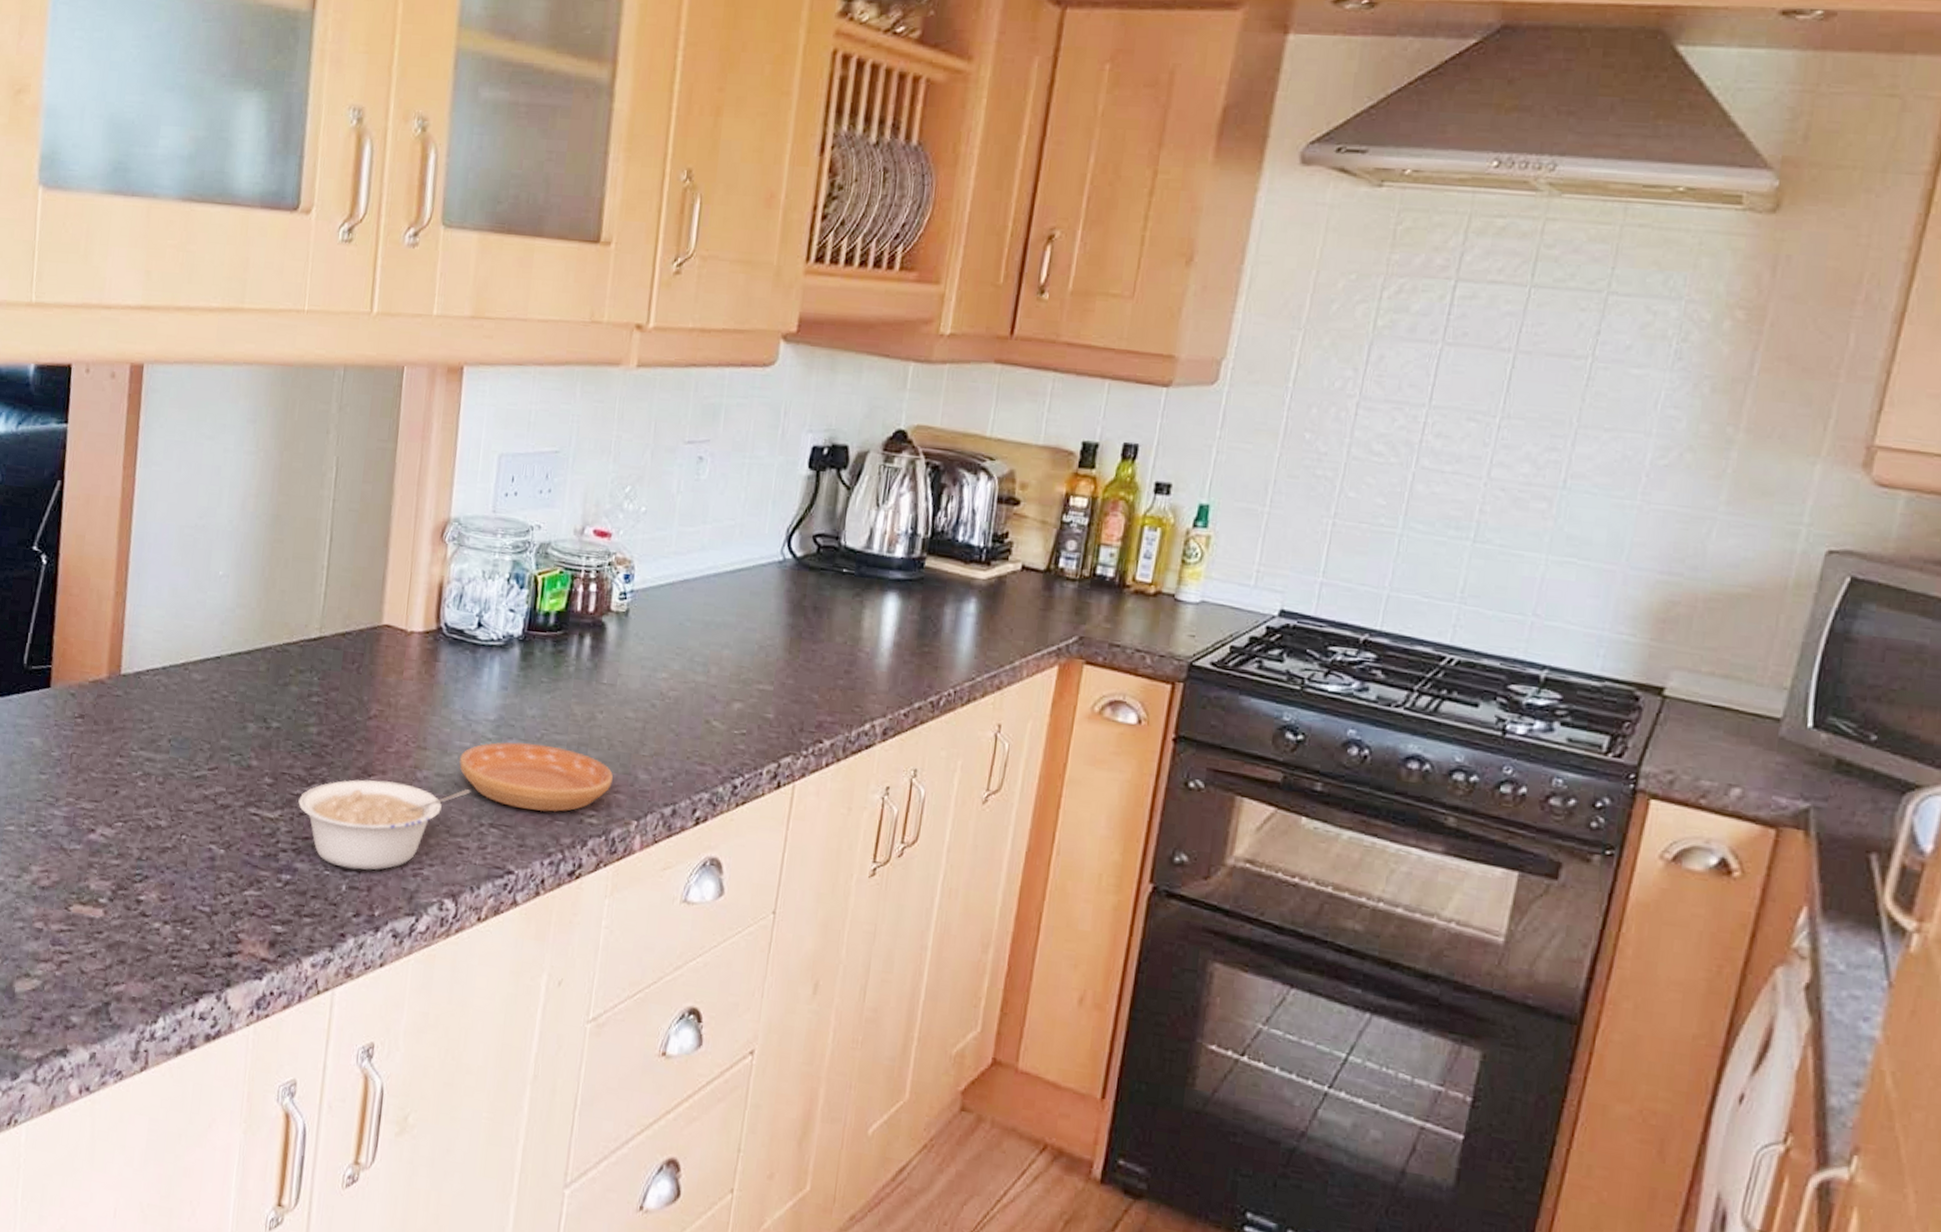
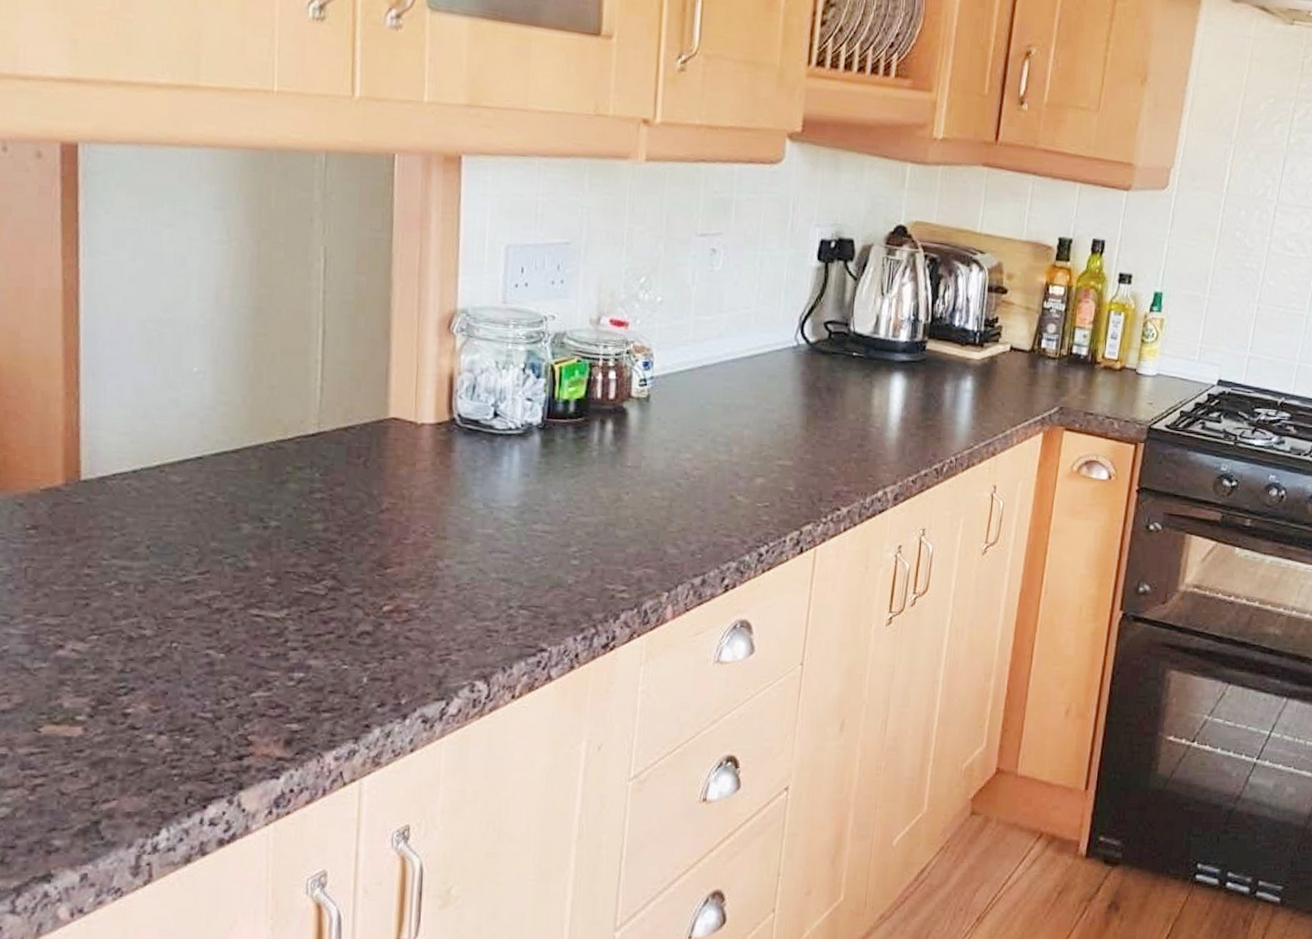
legume: present [298,779,471,870] -> none [307,572,497,661]
saucer: present [459,742,613,812] -> none [483,526,642,590]

